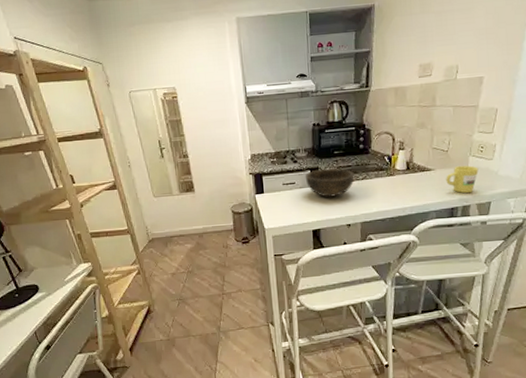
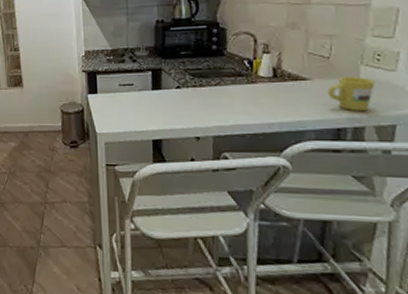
bowl: present [305,168,355,197] -> none [145,70,206,103]

